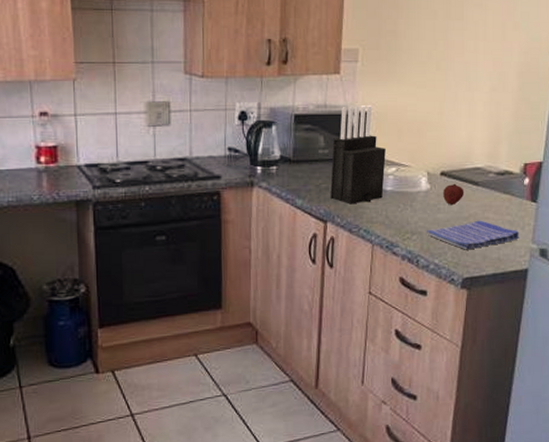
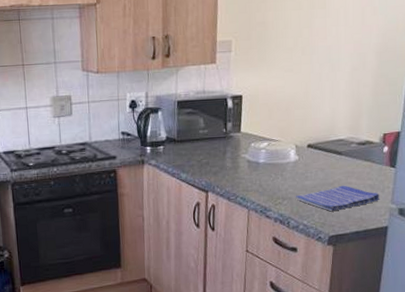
knife block: present [330,104,386,205] -> none [210,88,258,176]
fruit: present [443,183,465,206] -> none [310,154,329,174]

